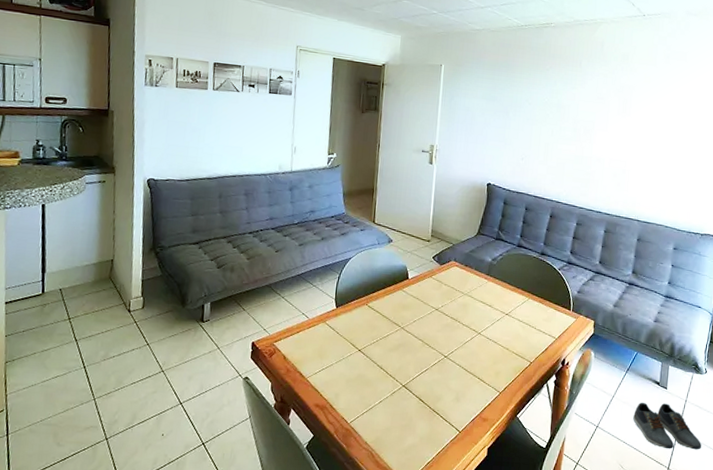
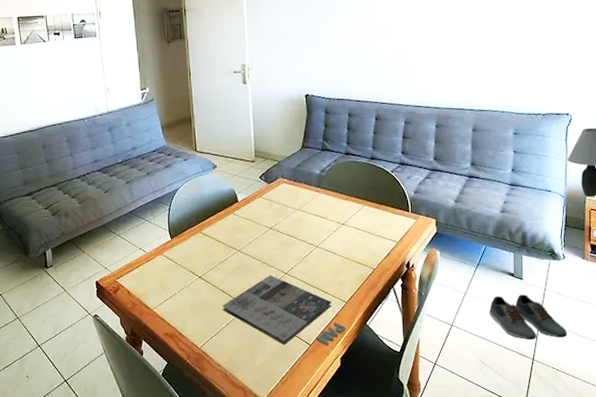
magazine: none [377,356,496,435] -> present [221,275,346,346]

